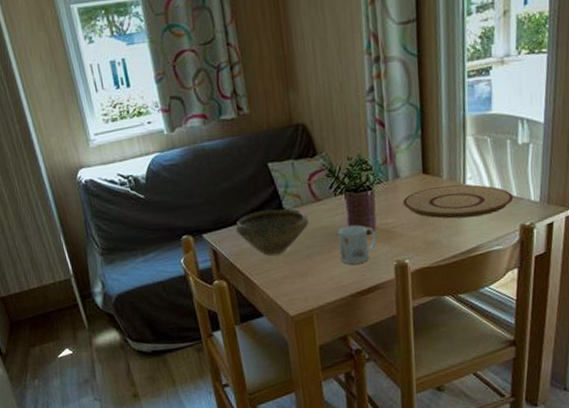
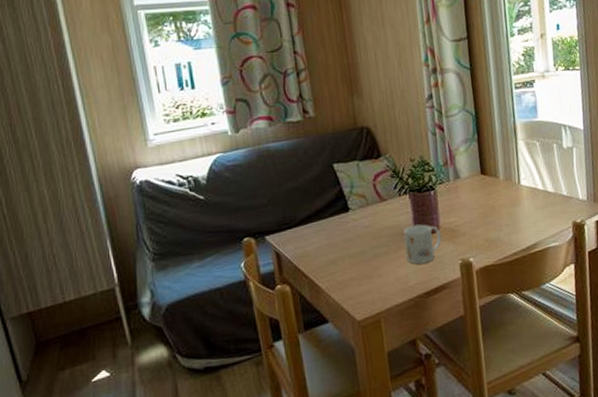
bowl: present [235,208,309,256] -> none [300,209,374,257]
plate: present [403,184,514,219] -> none [464,184,564,217]

